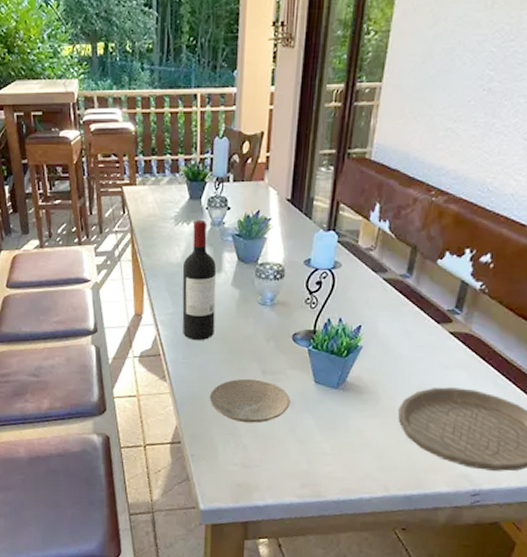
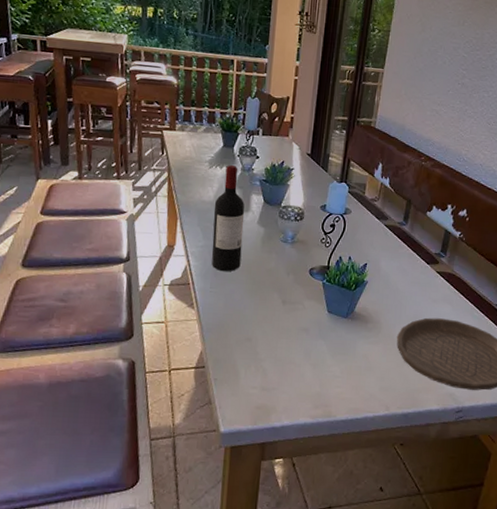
plate: present [209,378,291,423] -> none [233,307,307,349]

